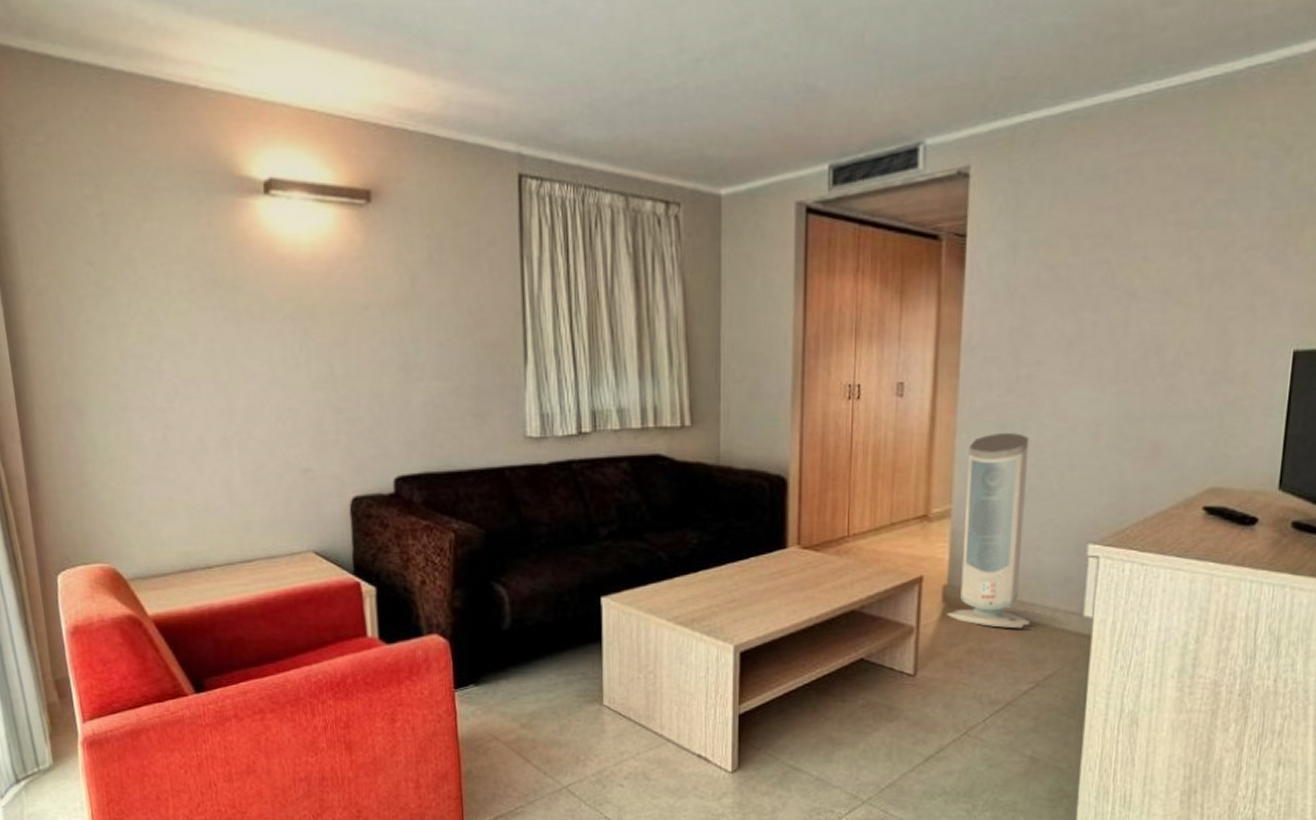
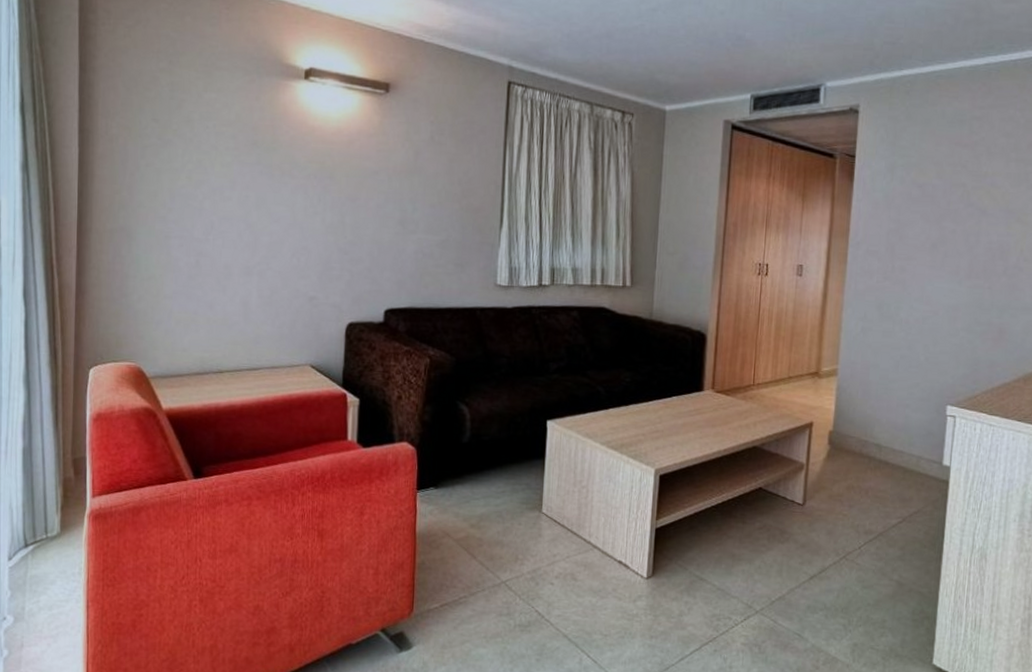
air purifier: present [946,433,1030,629] -> none [831,311,902,472]

